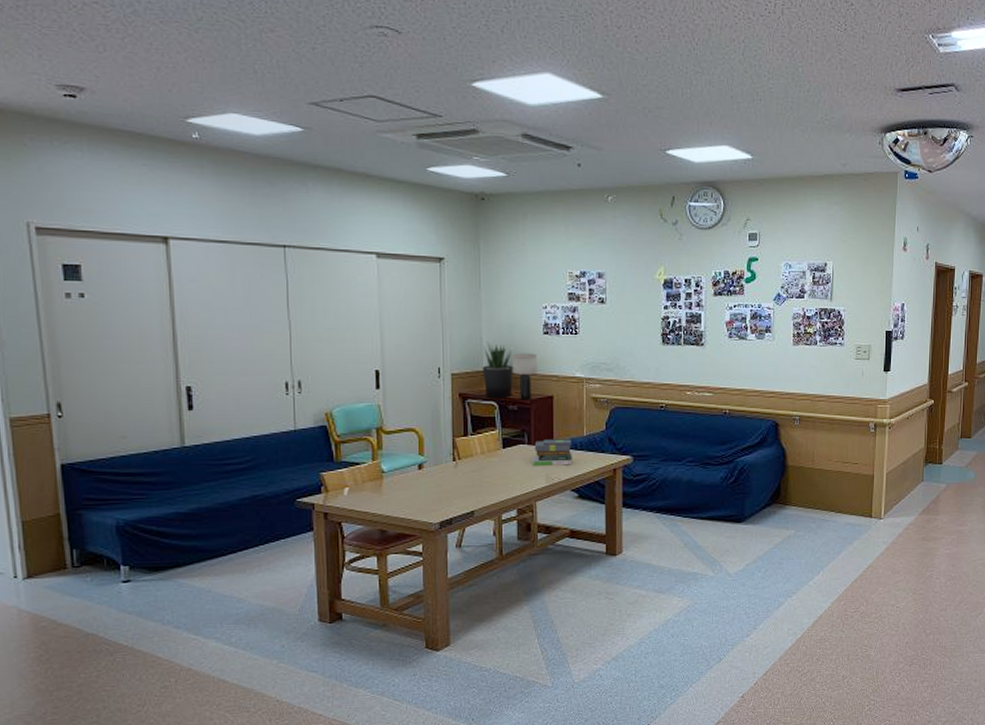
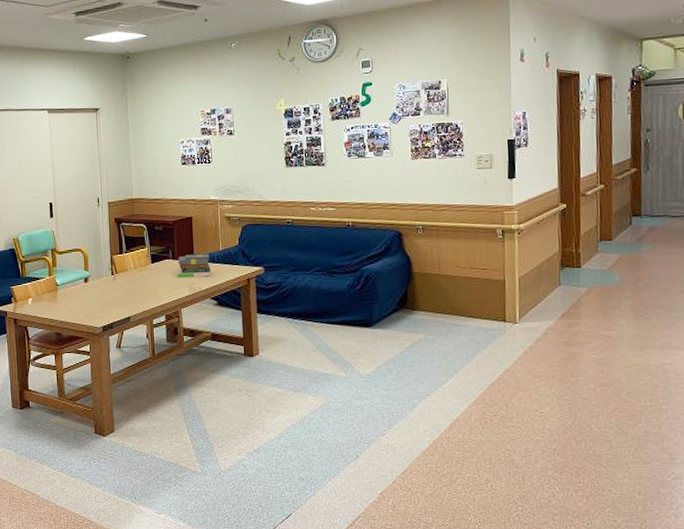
planter: present [482,342,513,398] -> none [132,174,158,221]
table lamp: present [512,353,538,400] -> none [156,181,178,222]

